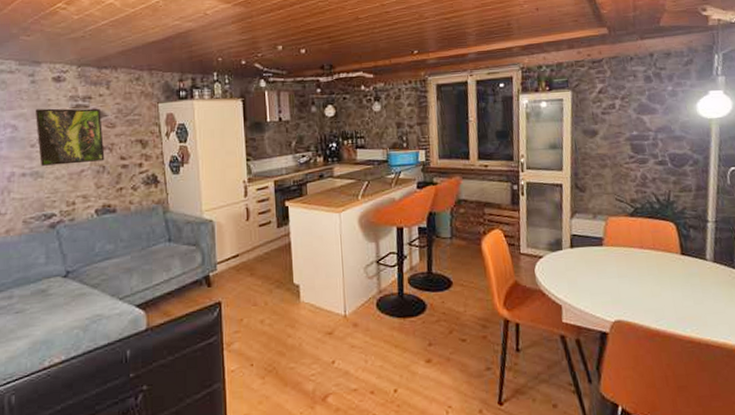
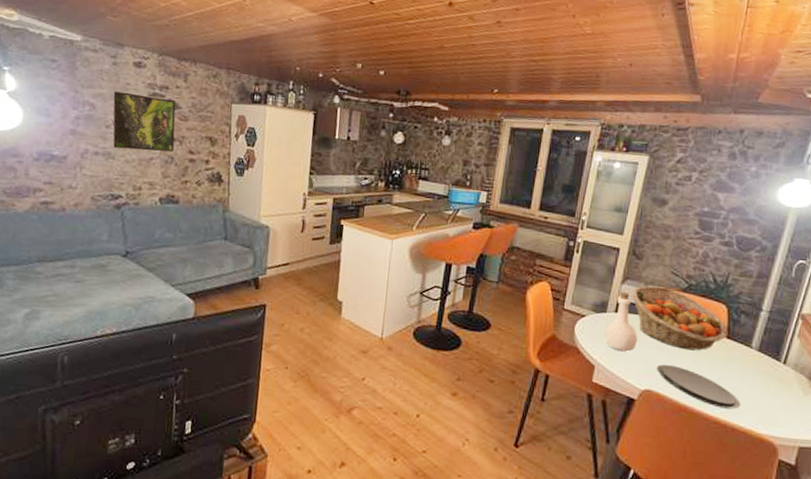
bottle: none [565,226,598,287] -> present [605,292,638,352]
fruit basket: none [582,215,682,274] -> present [631,285,728,351]
plate: none [621,290,710,326] -> present [656,364,741,409]

